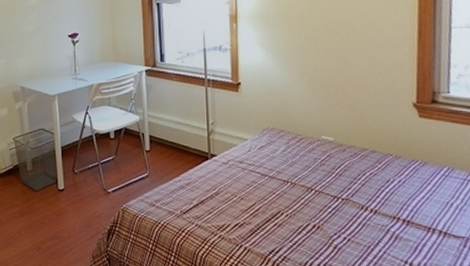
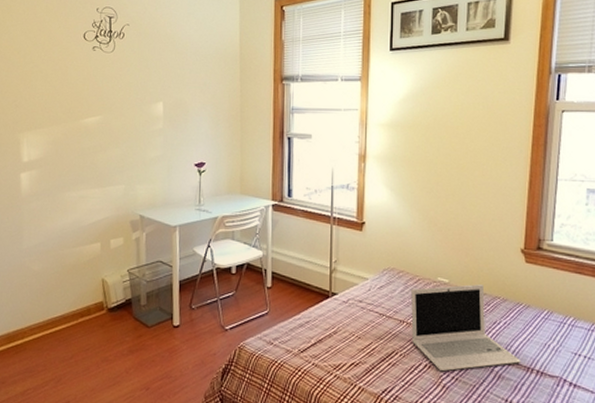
laptop: none [294,142,421,232] -> present [411,284,521,372]

